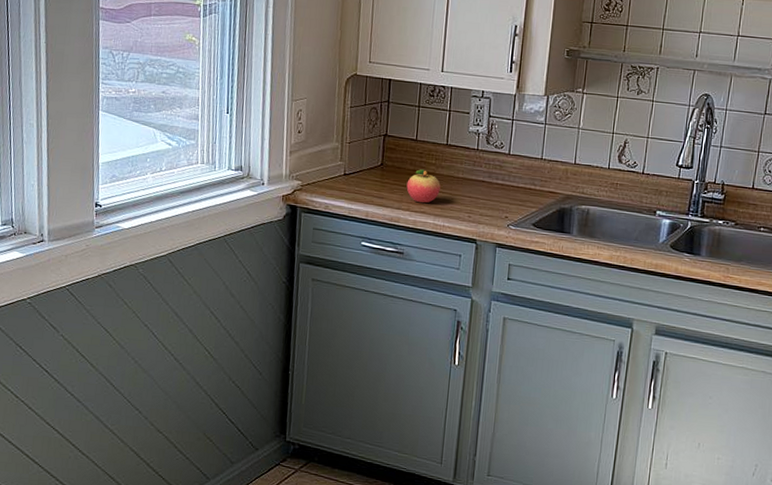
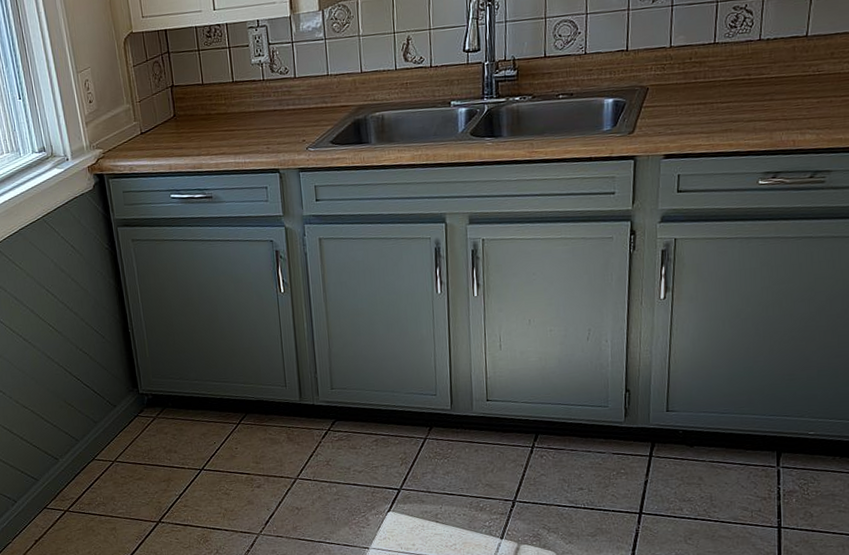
fruit: present [406,169,441,204] -> none [202,111,235,145]

